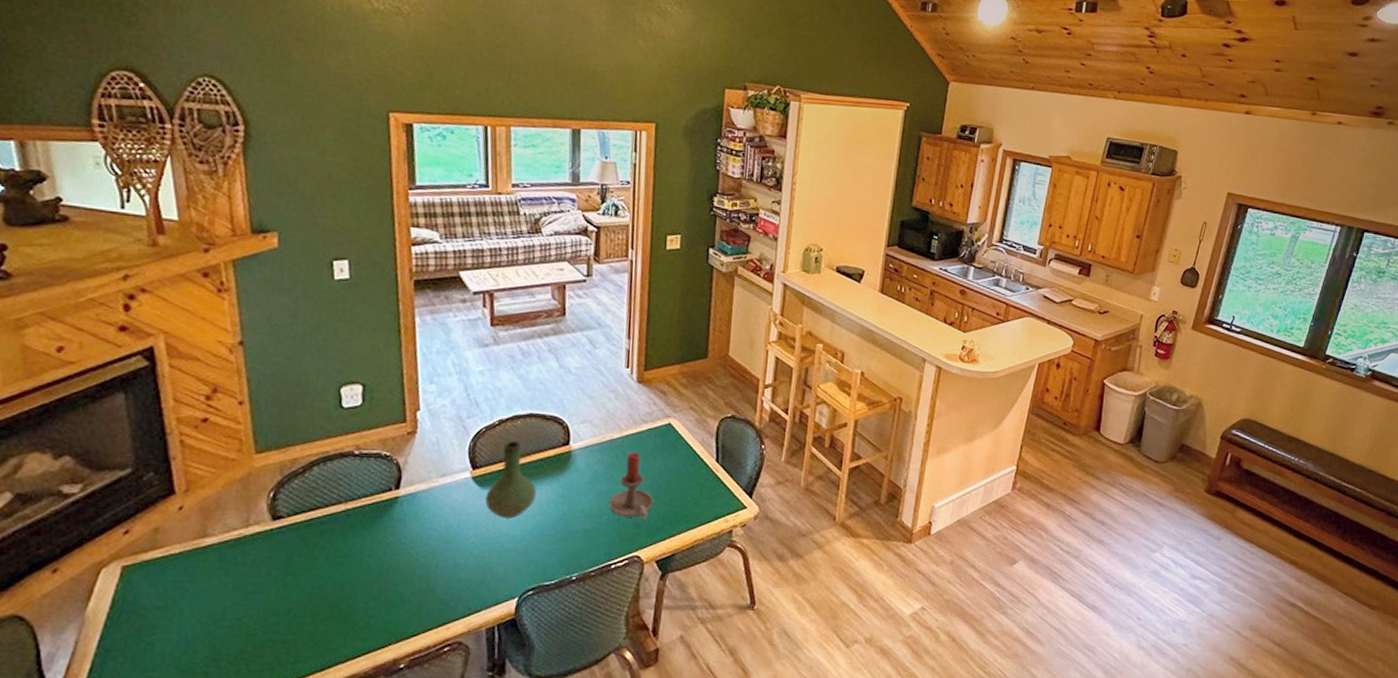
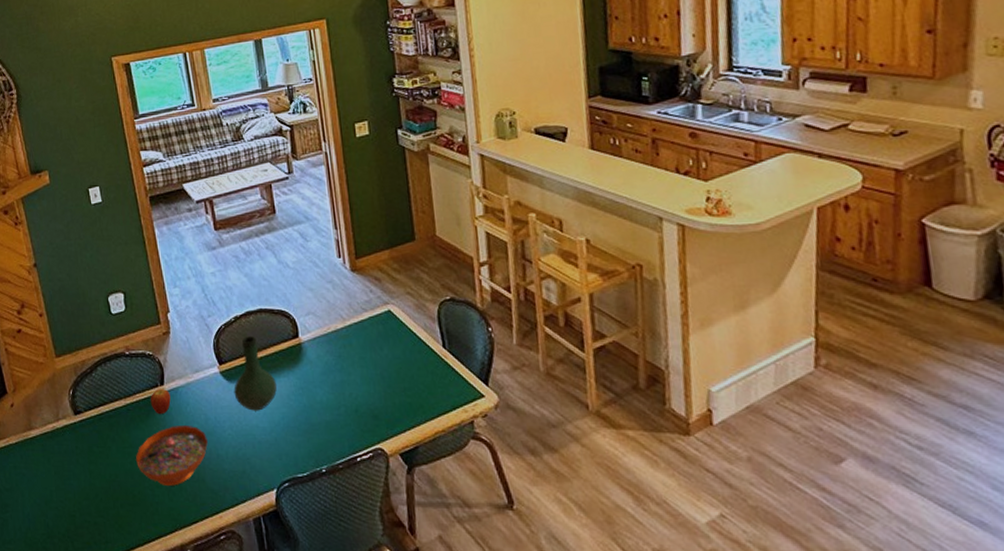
decorative bowl: none [350,532,445,597] -> present [136,424,208,486]
fruit: none [378,493,406,521] -> present [150,389,171,415]
candle holder: present [608,452,654,520] -> none [344,341,387,411]

